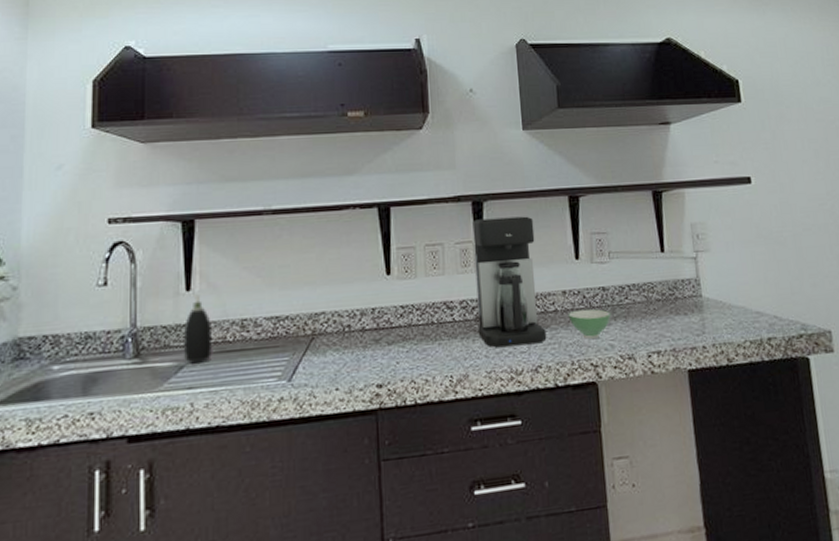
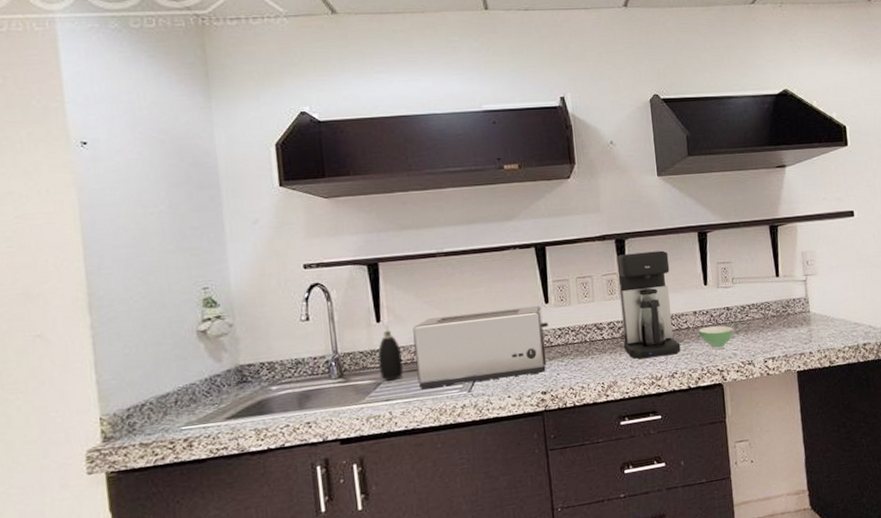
toaster: none [228,276,389,376] -> present [412,305,548,389]

